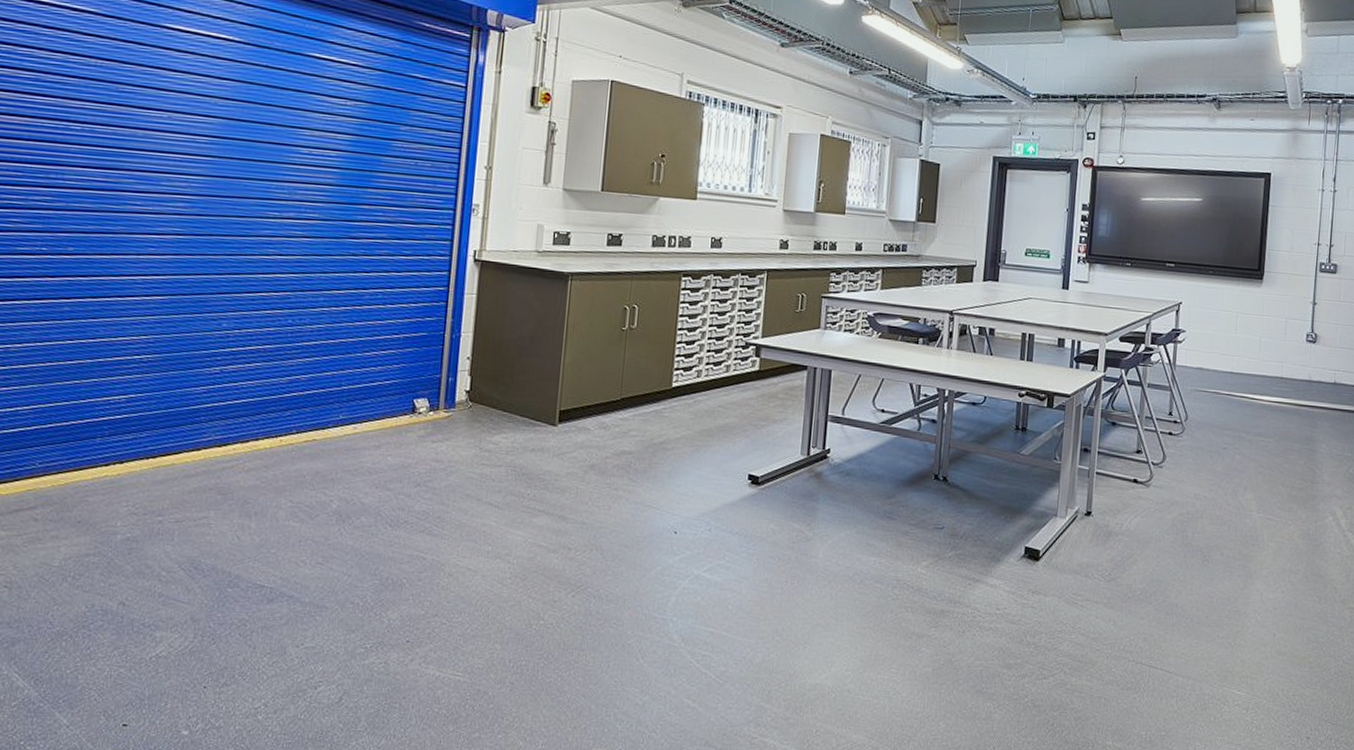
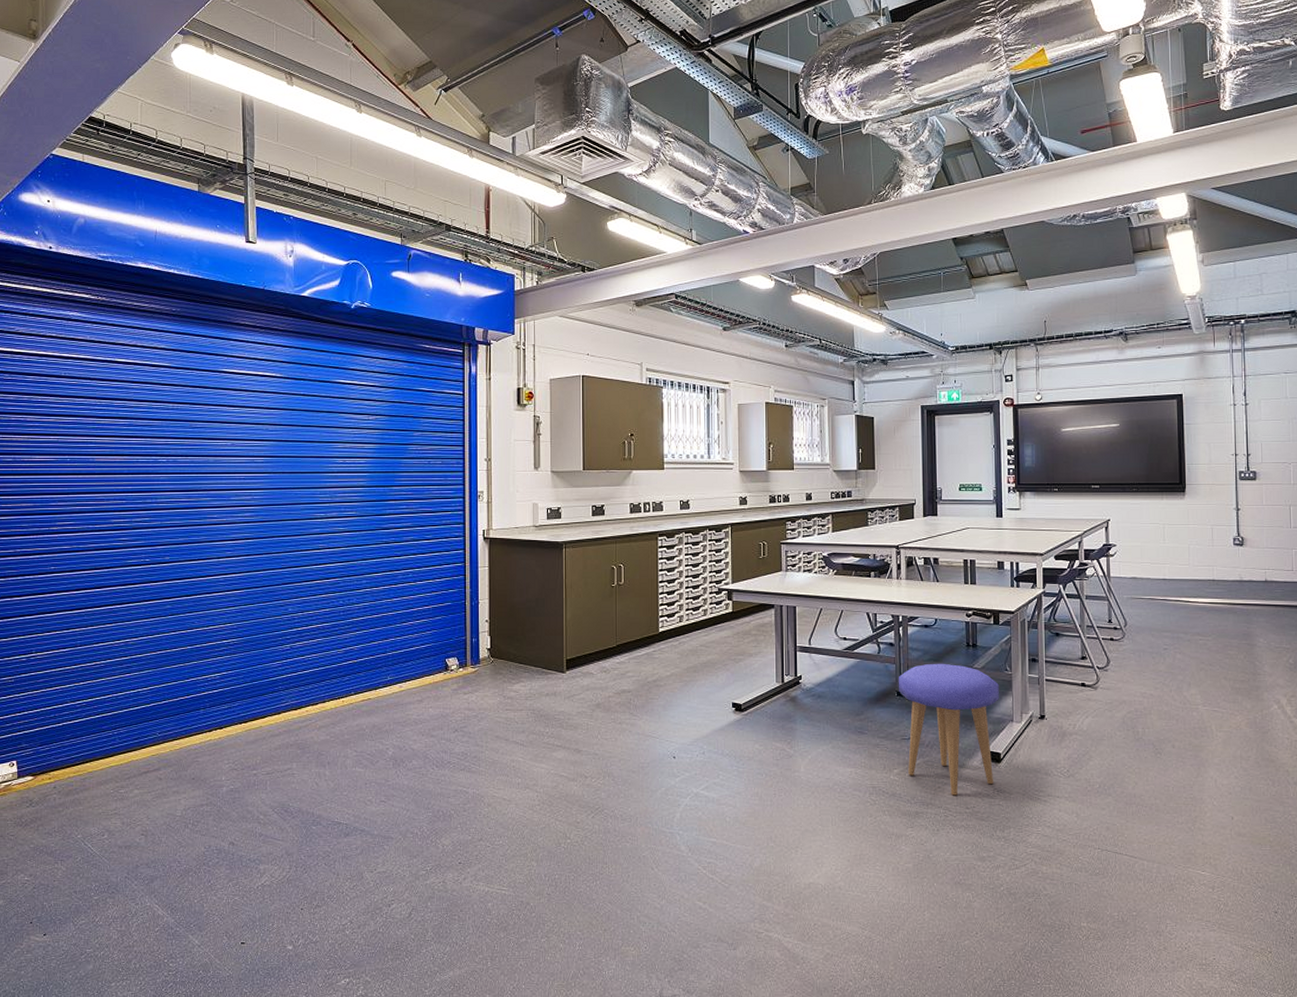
stool: none [936,445,1046,595] -> present [898,663,999,796]

